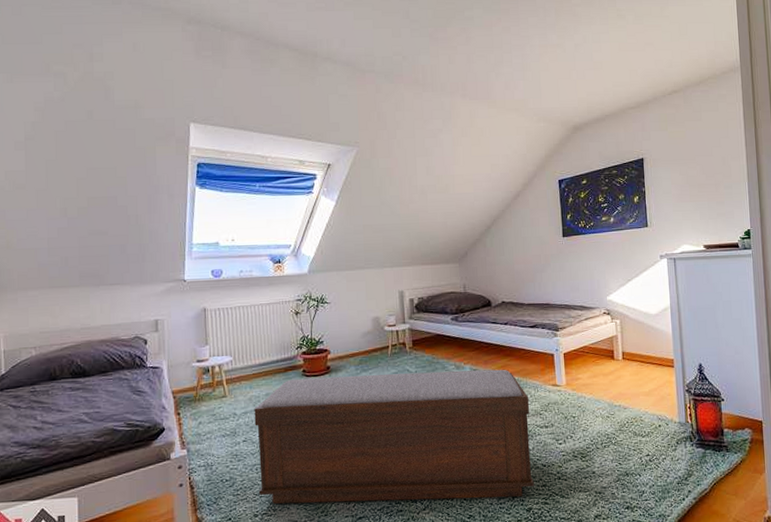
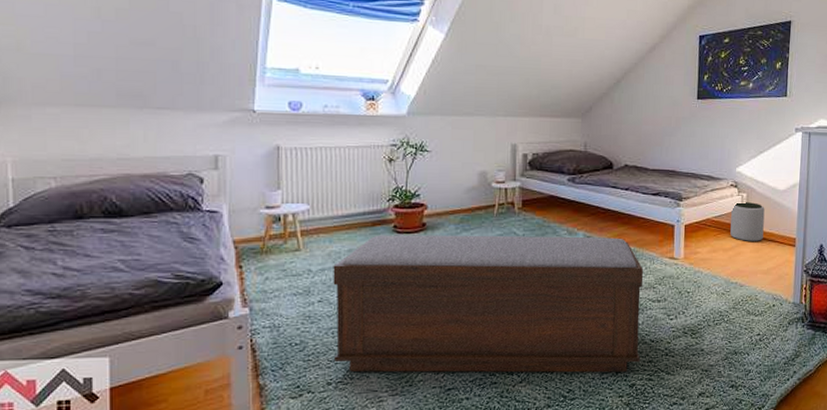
plant pot: none [607,327,641,366] -> present [730,201,765,242]

